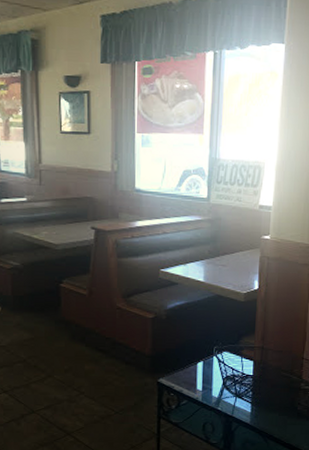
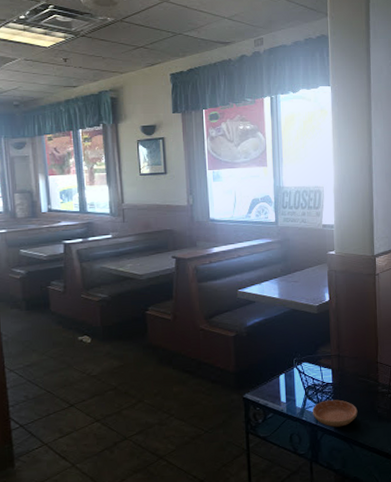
saucer: none [229,392,277,420] -> present [313,399,358,428]

